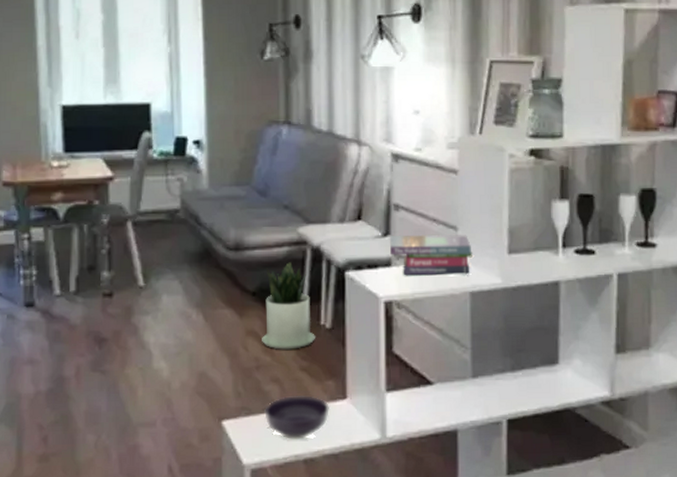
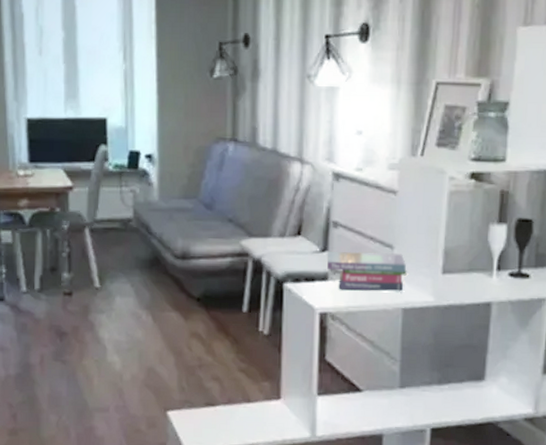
planter: present [262,262,315,350] -> none [204,272,254,352]
bowl: present [264,395,329,440] -> none [205,393,264,432]

